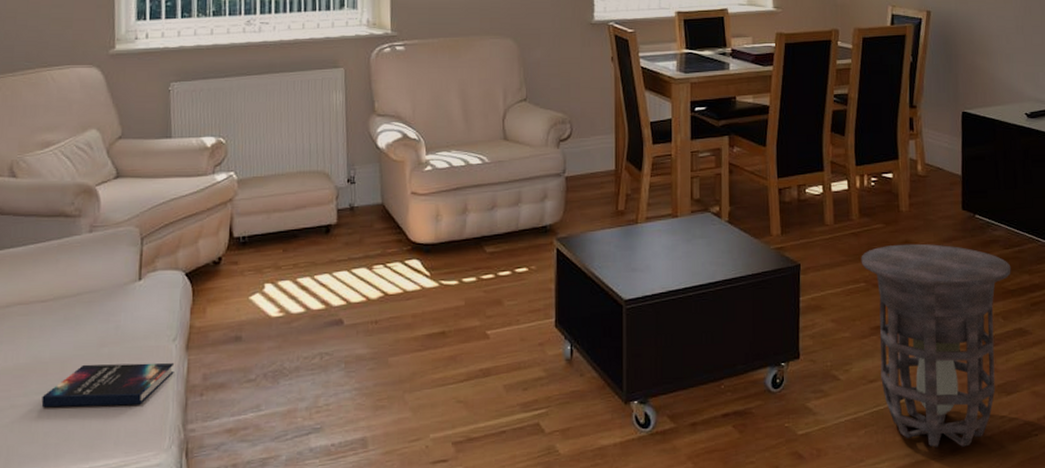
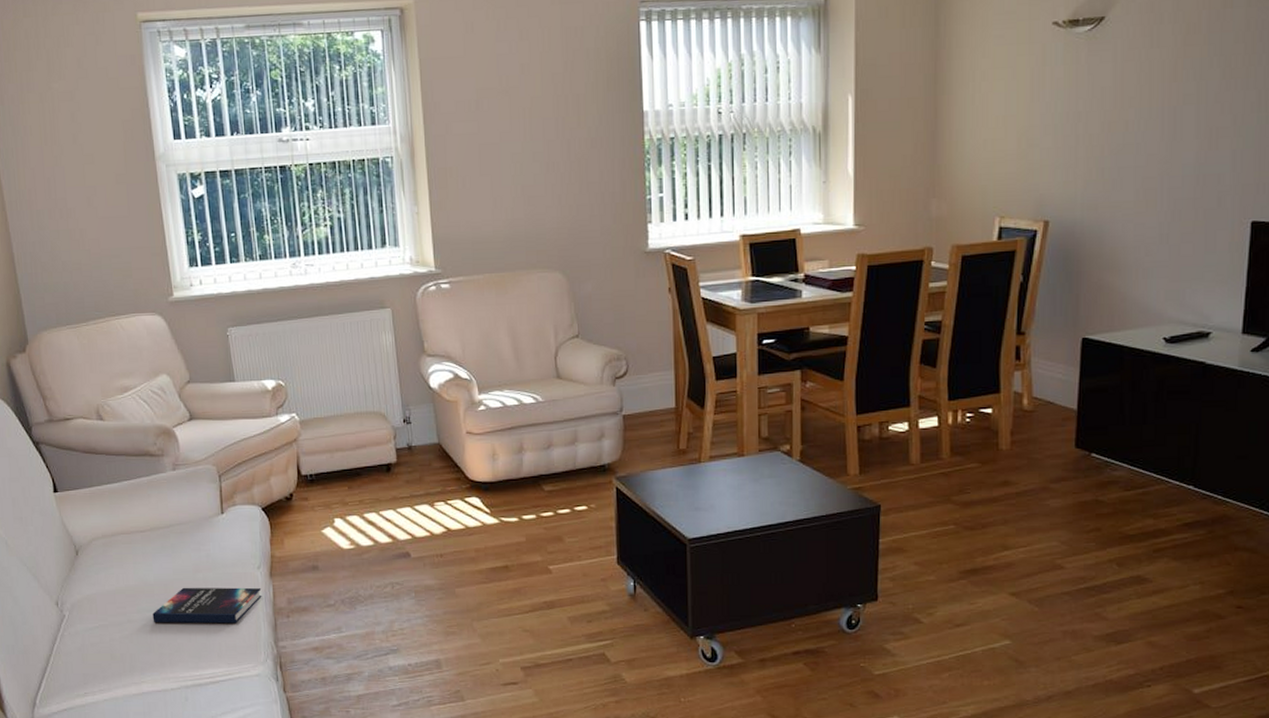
side table: present [861,243,1011,447] -> none [951,484,1132,694]

